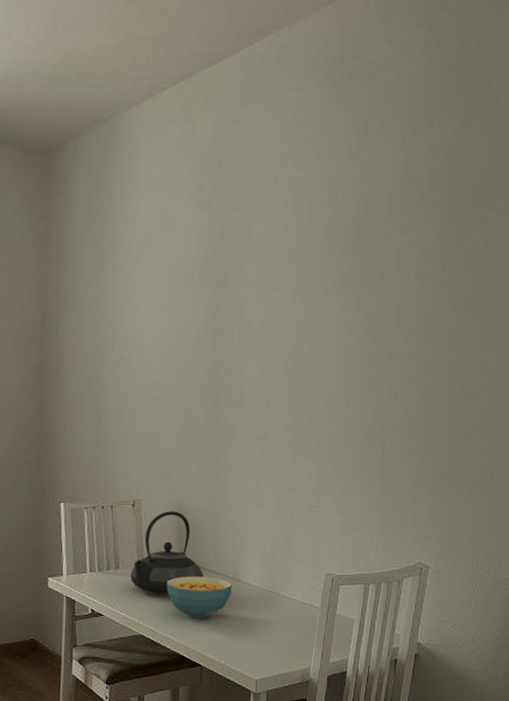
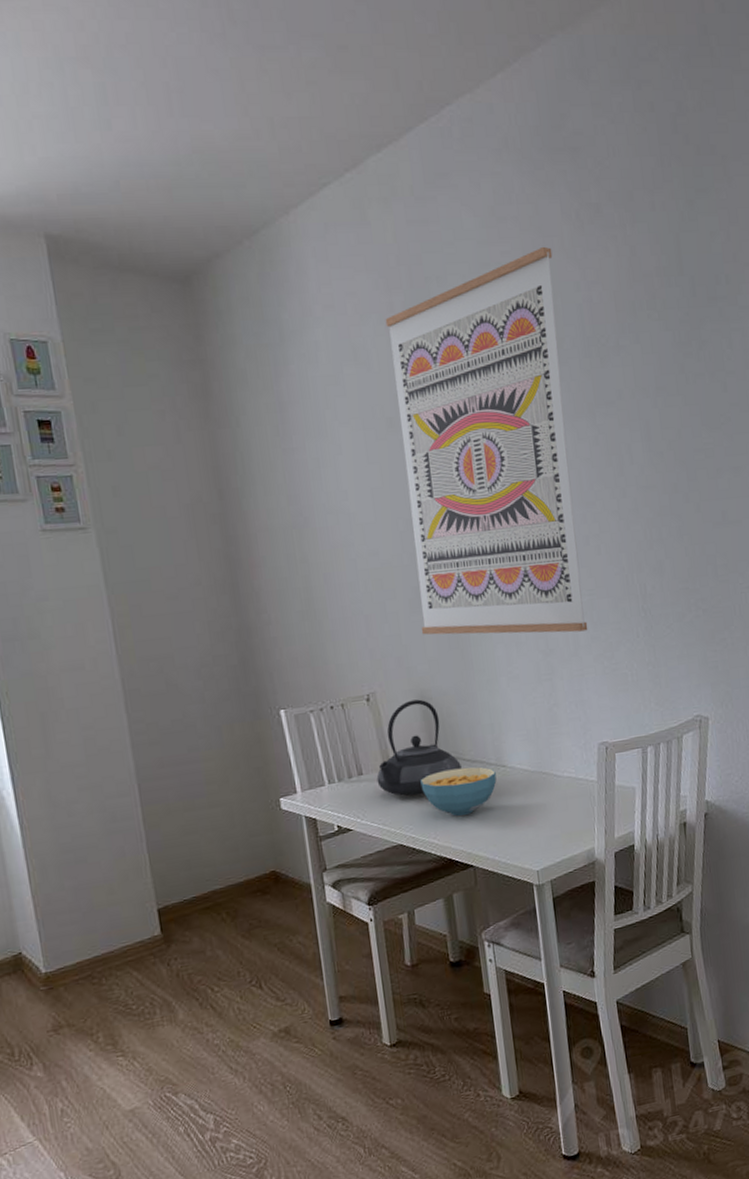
wall art: none [186,149,340,473] -> present [385,246,588,635]

